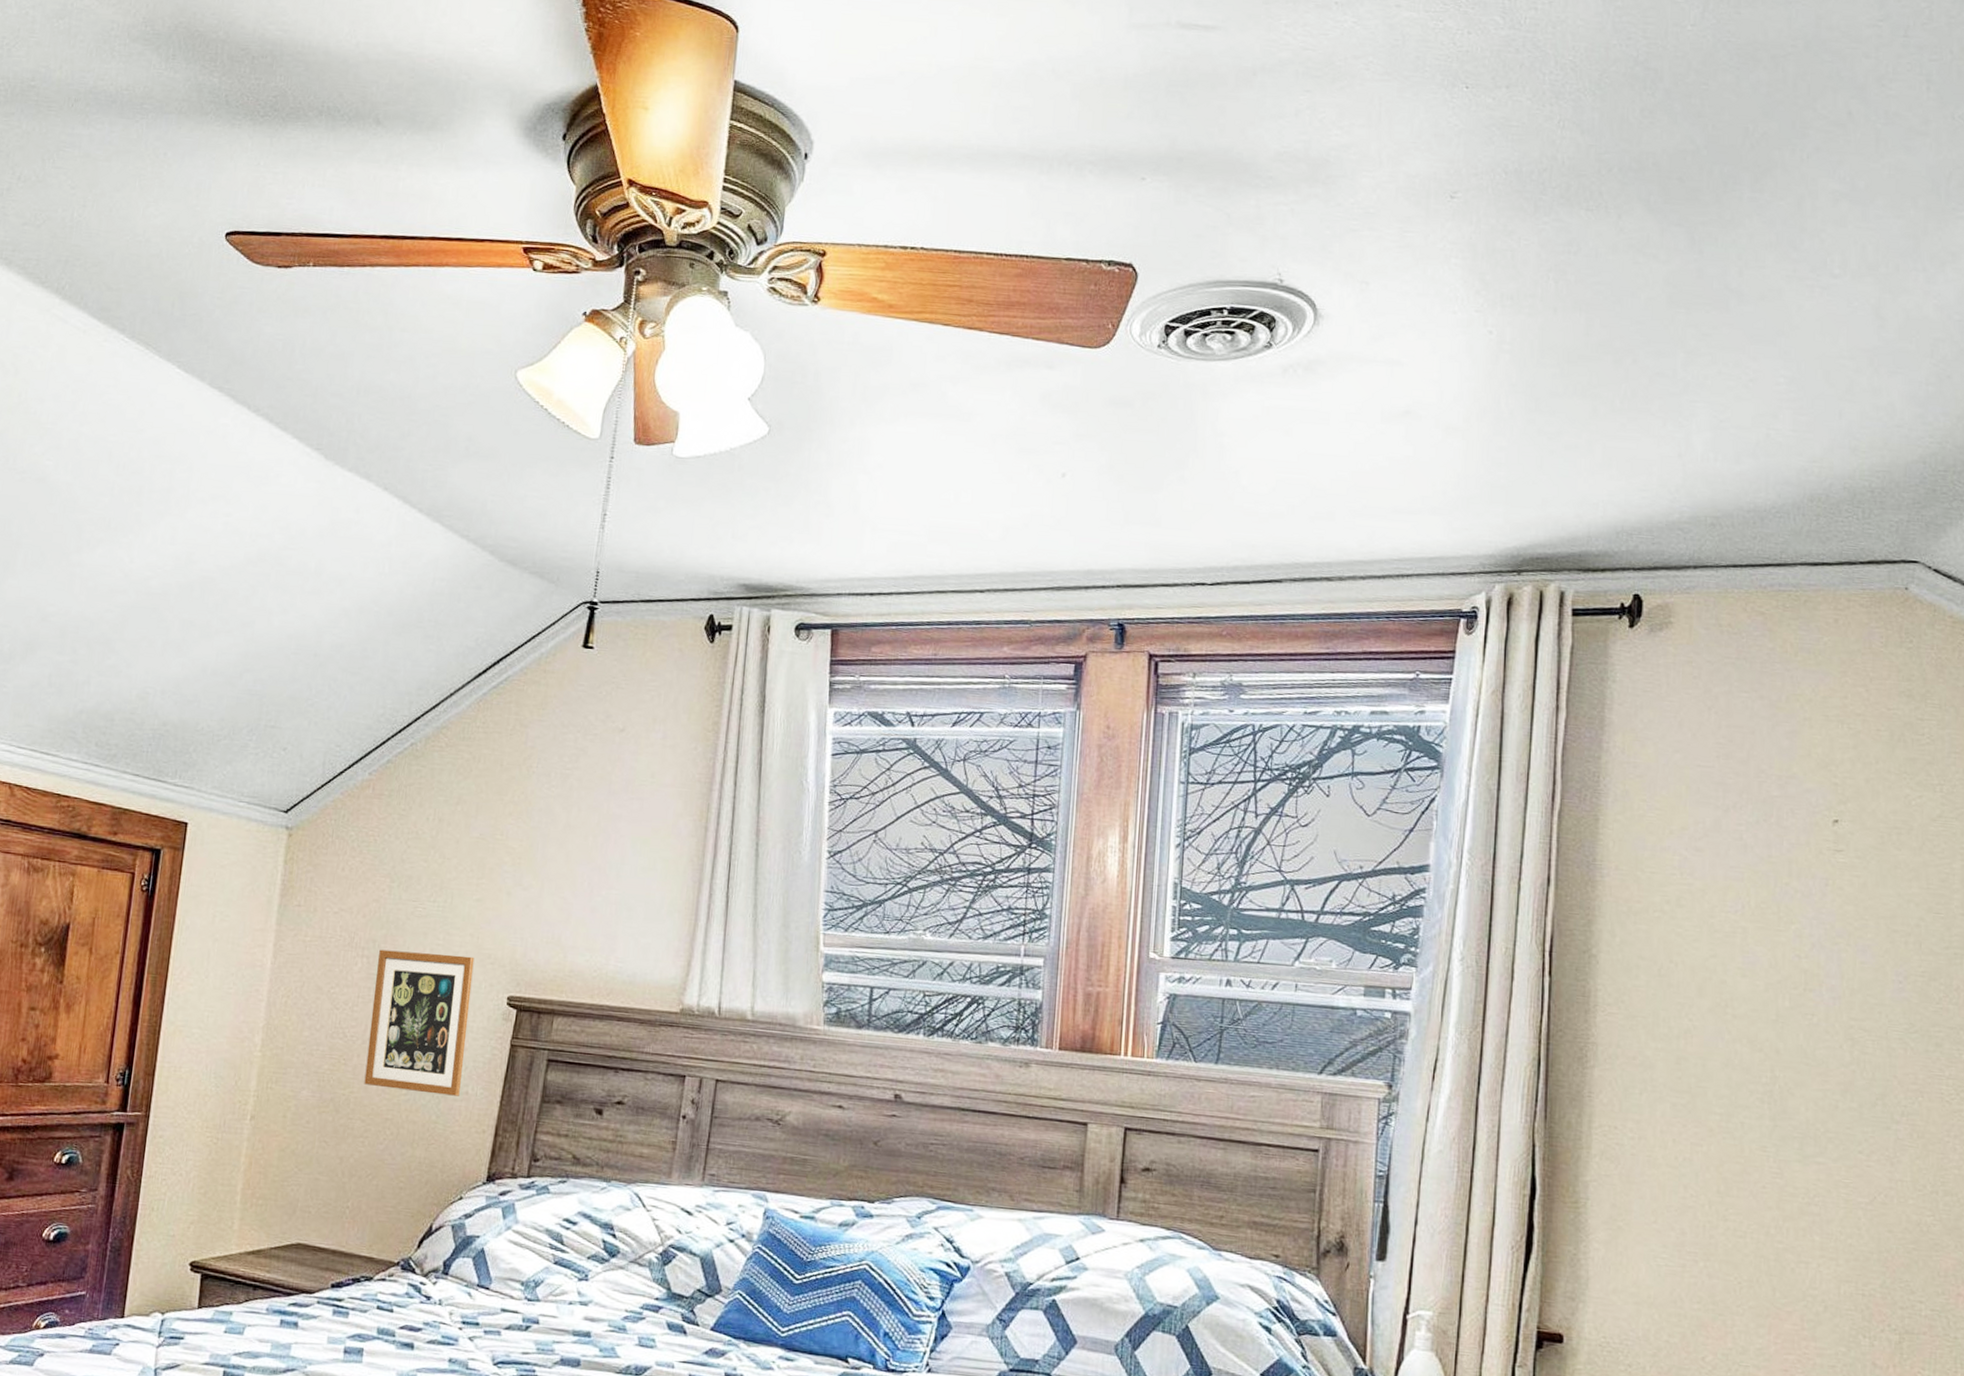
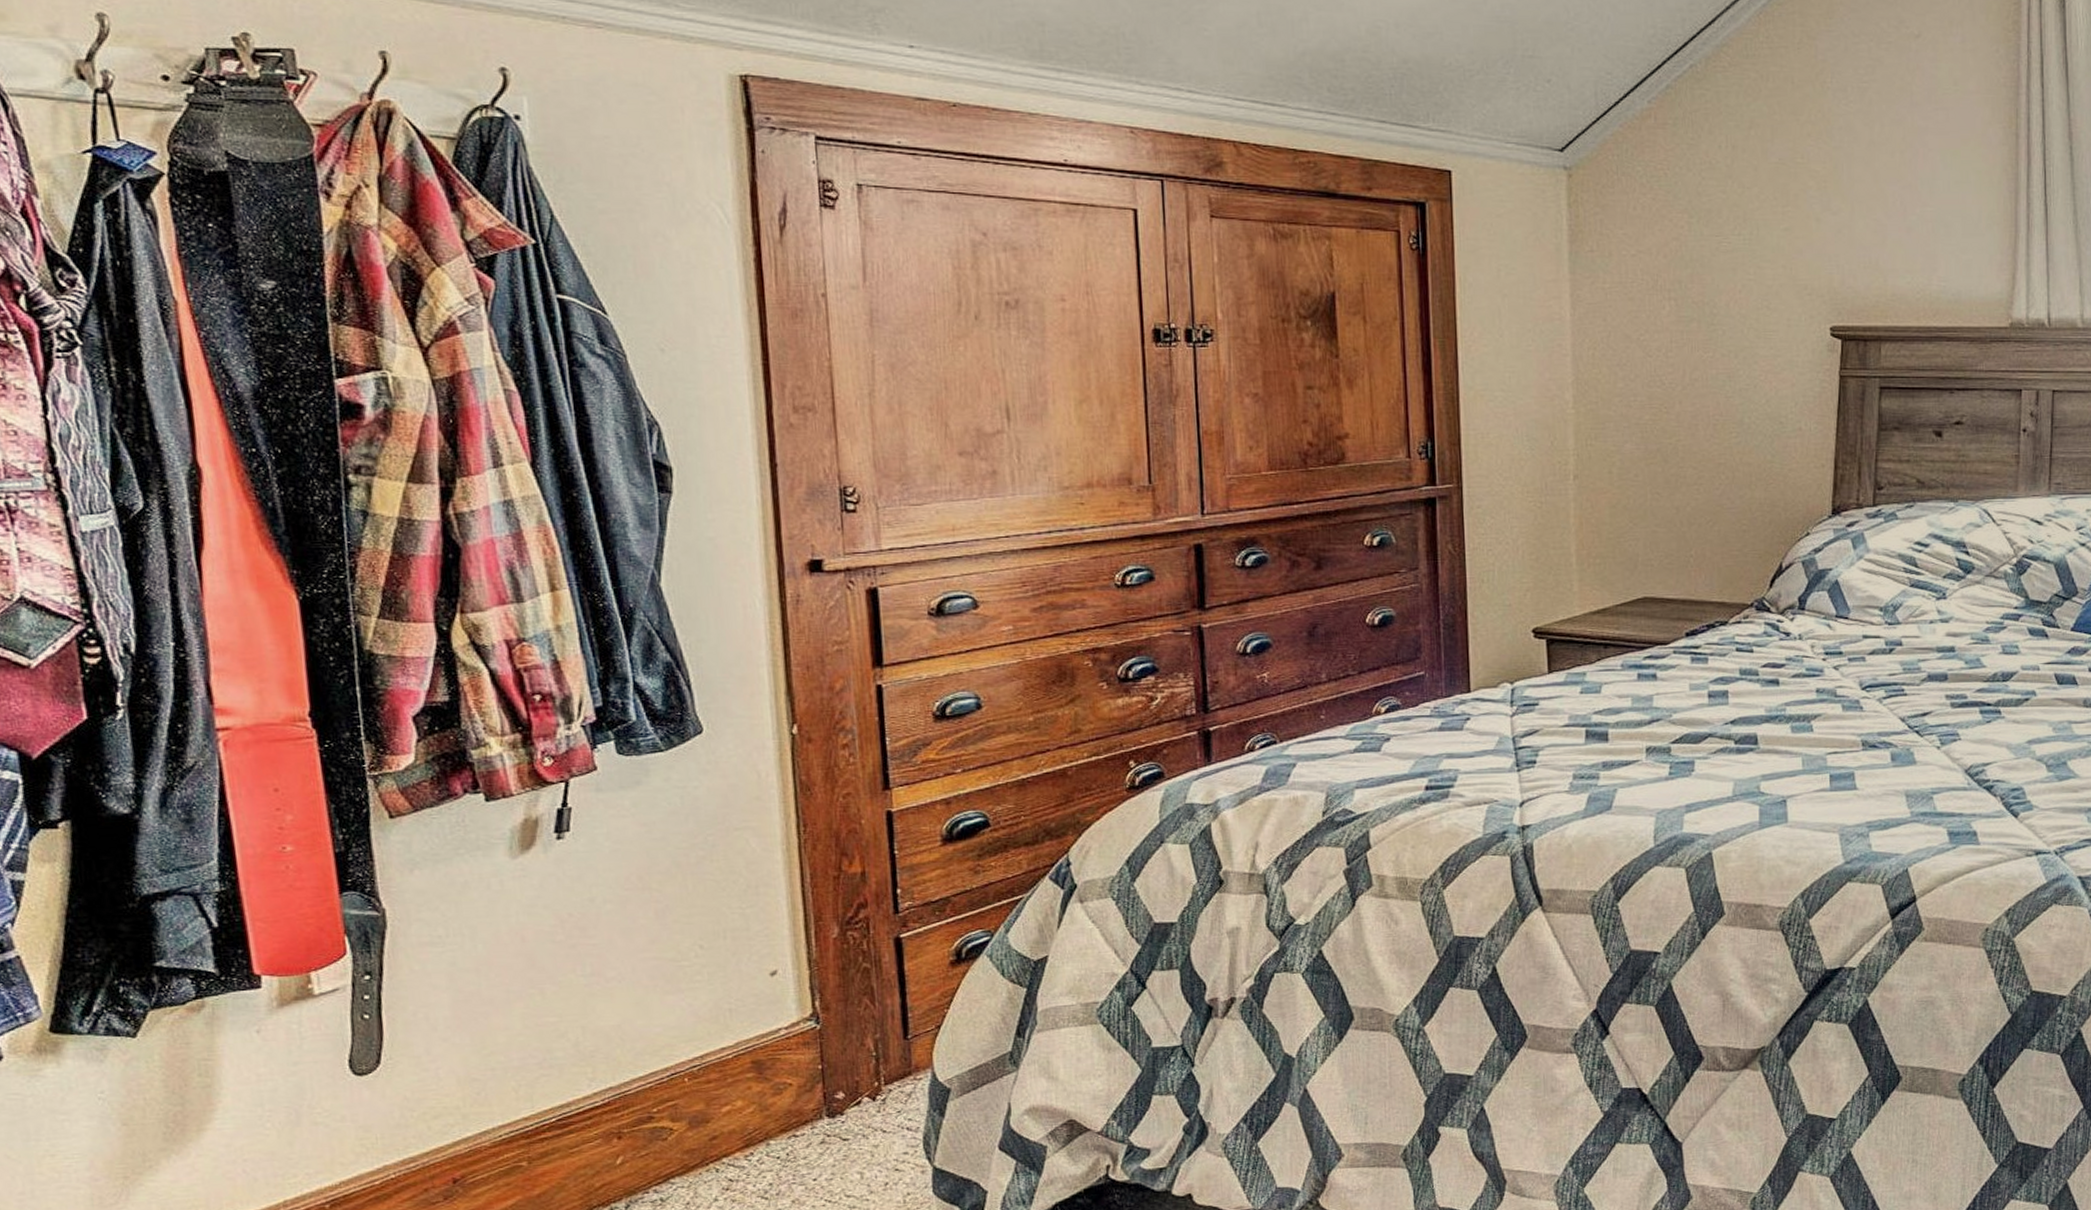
picture frame: present [364,949,475,1096] -> none [1687,289,1793,433]

